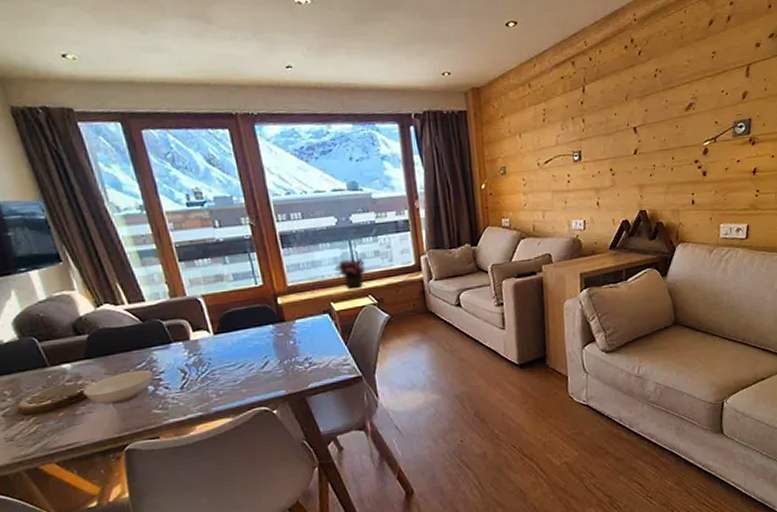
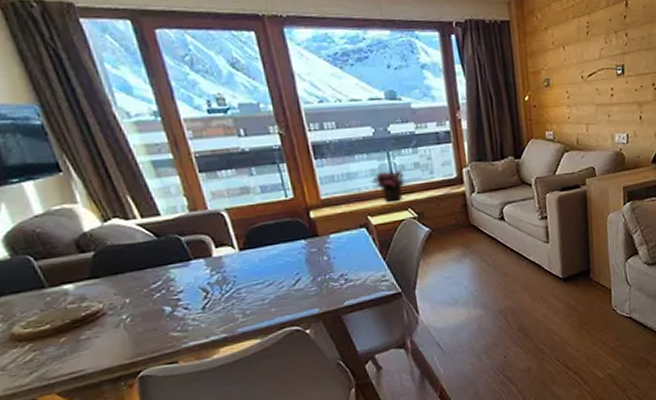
bowl: present [82,369,153,405] -> none [88,289,171,328]

